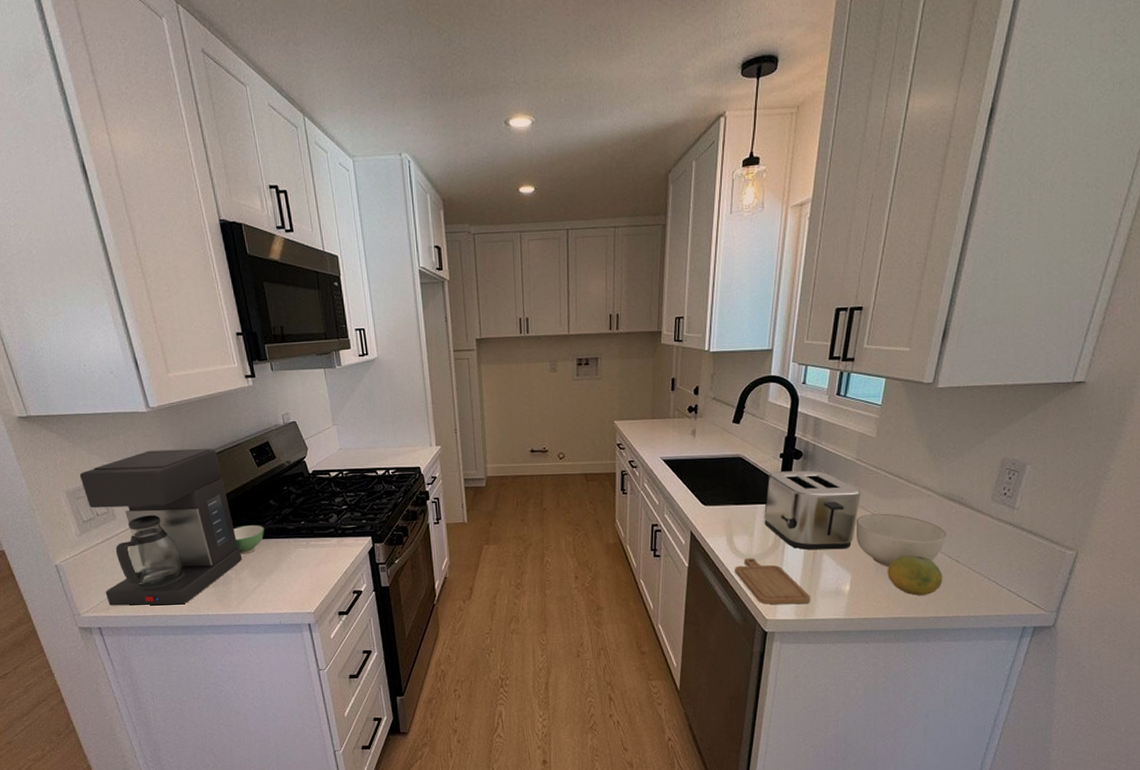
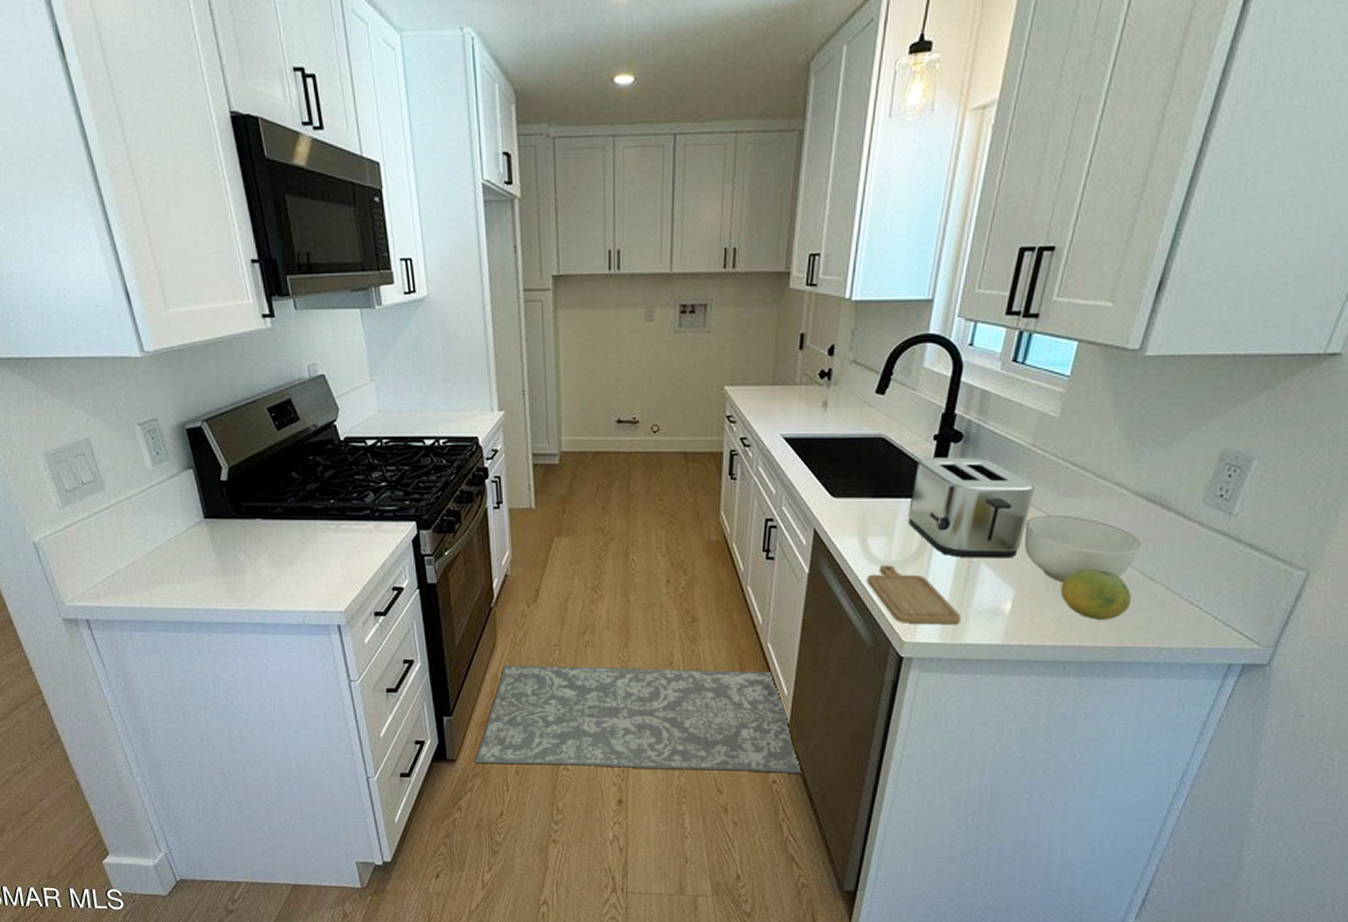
coffee maker: present [79,448,242,606] -> none [60,404,258,596]
bowl: present [233,525,265,554] -> none [247,502,286,538]
rug: none [423,647,691,735] -> present [475,664,801,774]

